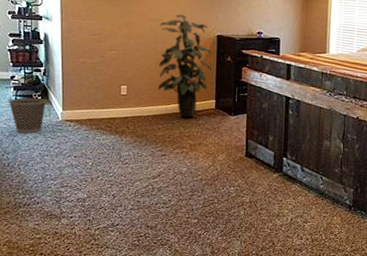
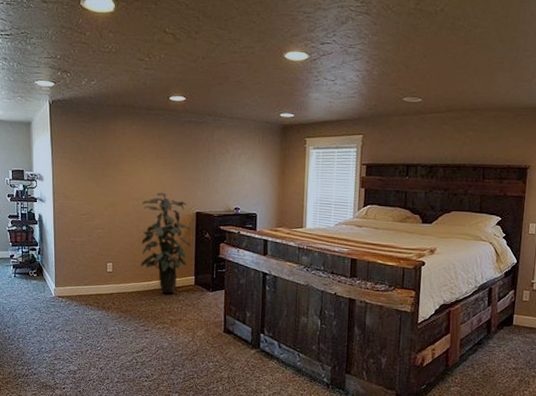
wastebasket: present [8,98,46,133] -> none [8,275,41,308]

